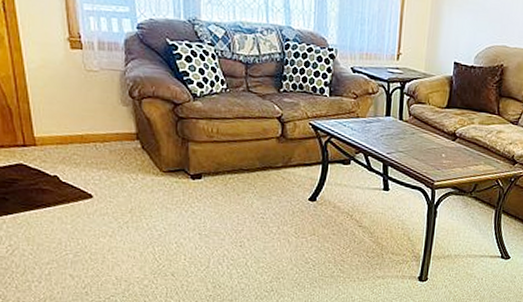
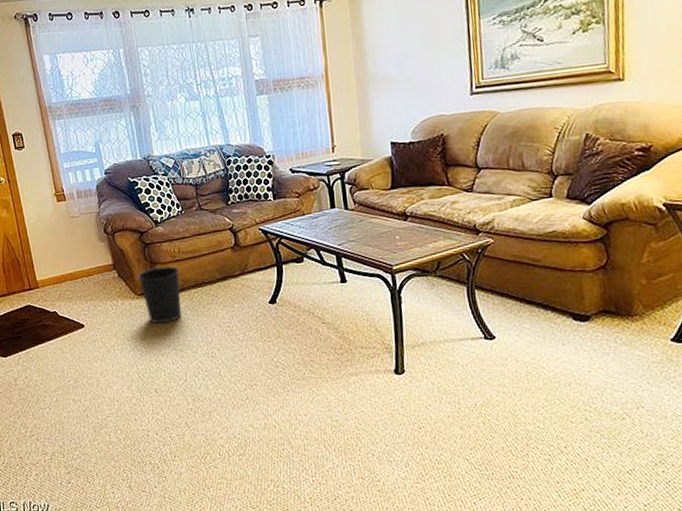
wastebasket: none [165,145,215,206] -> present [137,266,181,324]

